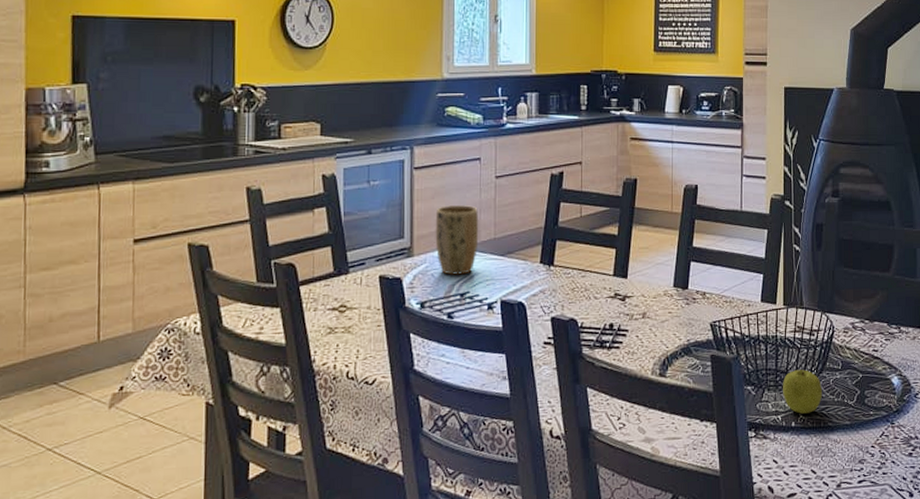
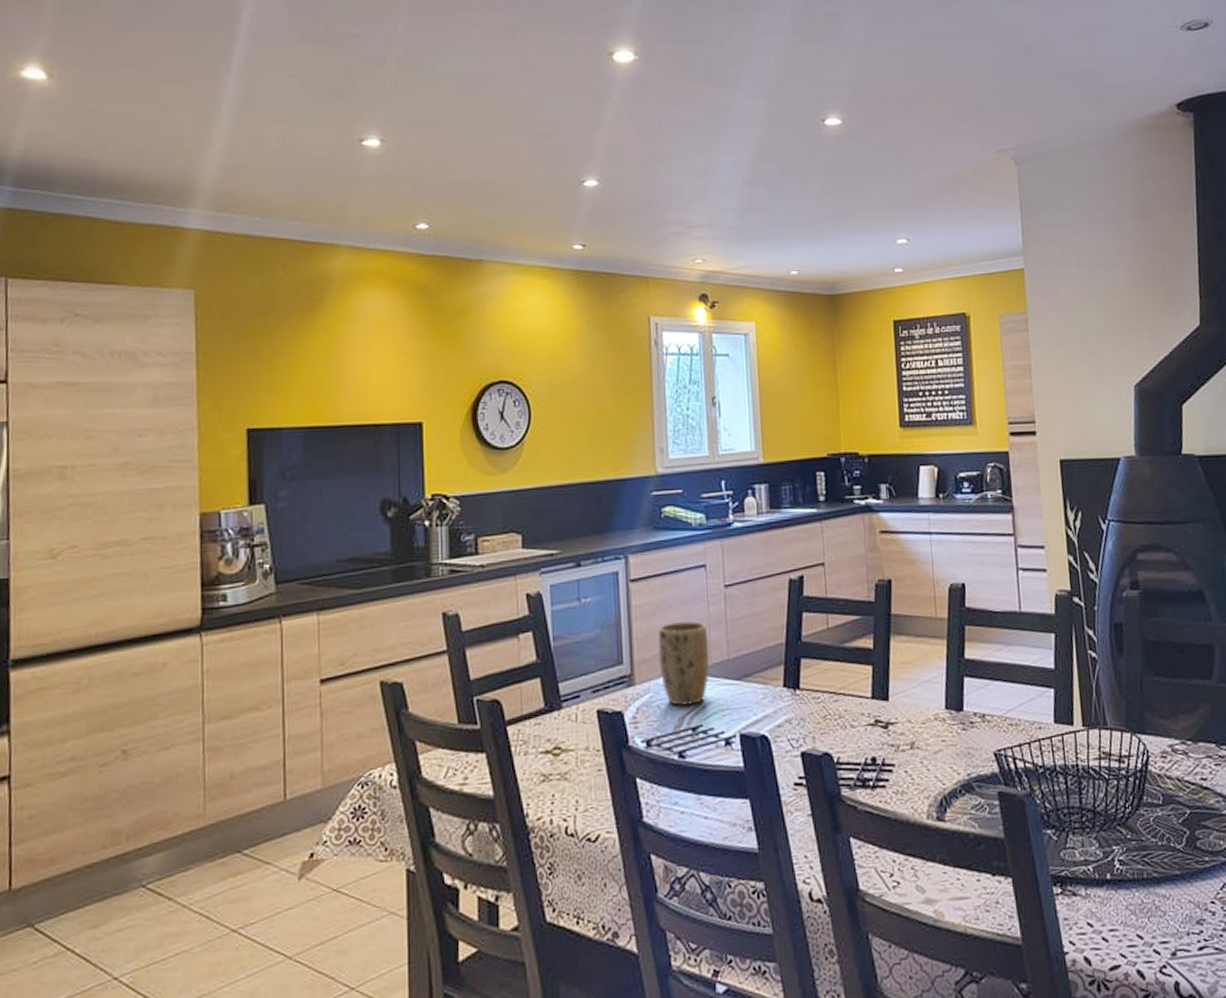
fruit: present [783,370,822,414] -> none [1090,806,1142,863]

